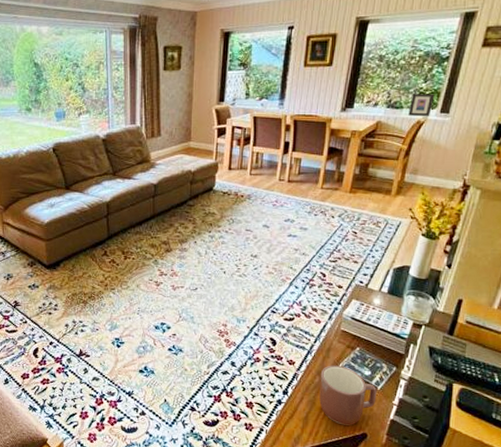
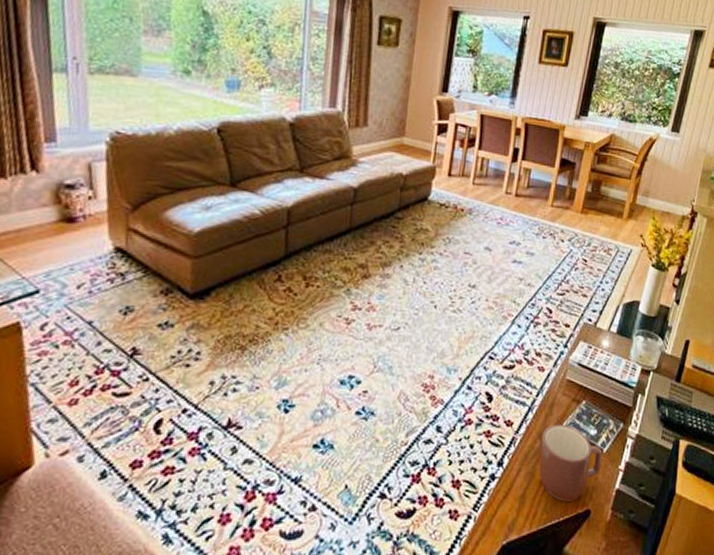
picture frame: present [408,94,435,117] -> none [641,108,667,135]

